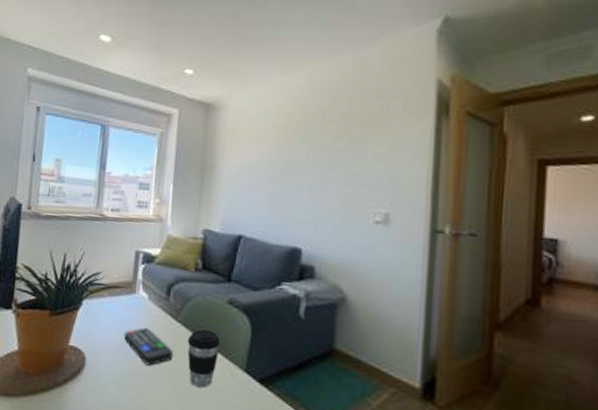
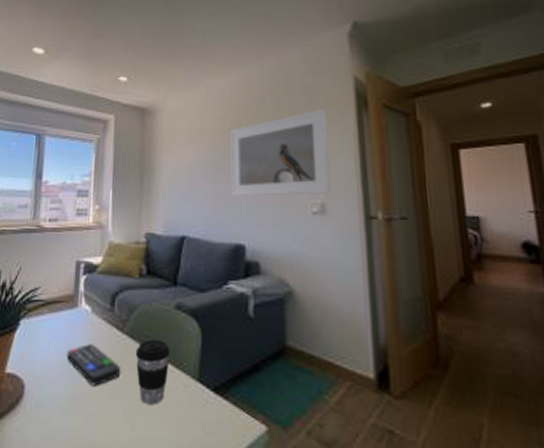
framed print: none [291,113,402,204] -> present [231,108,330,196]

